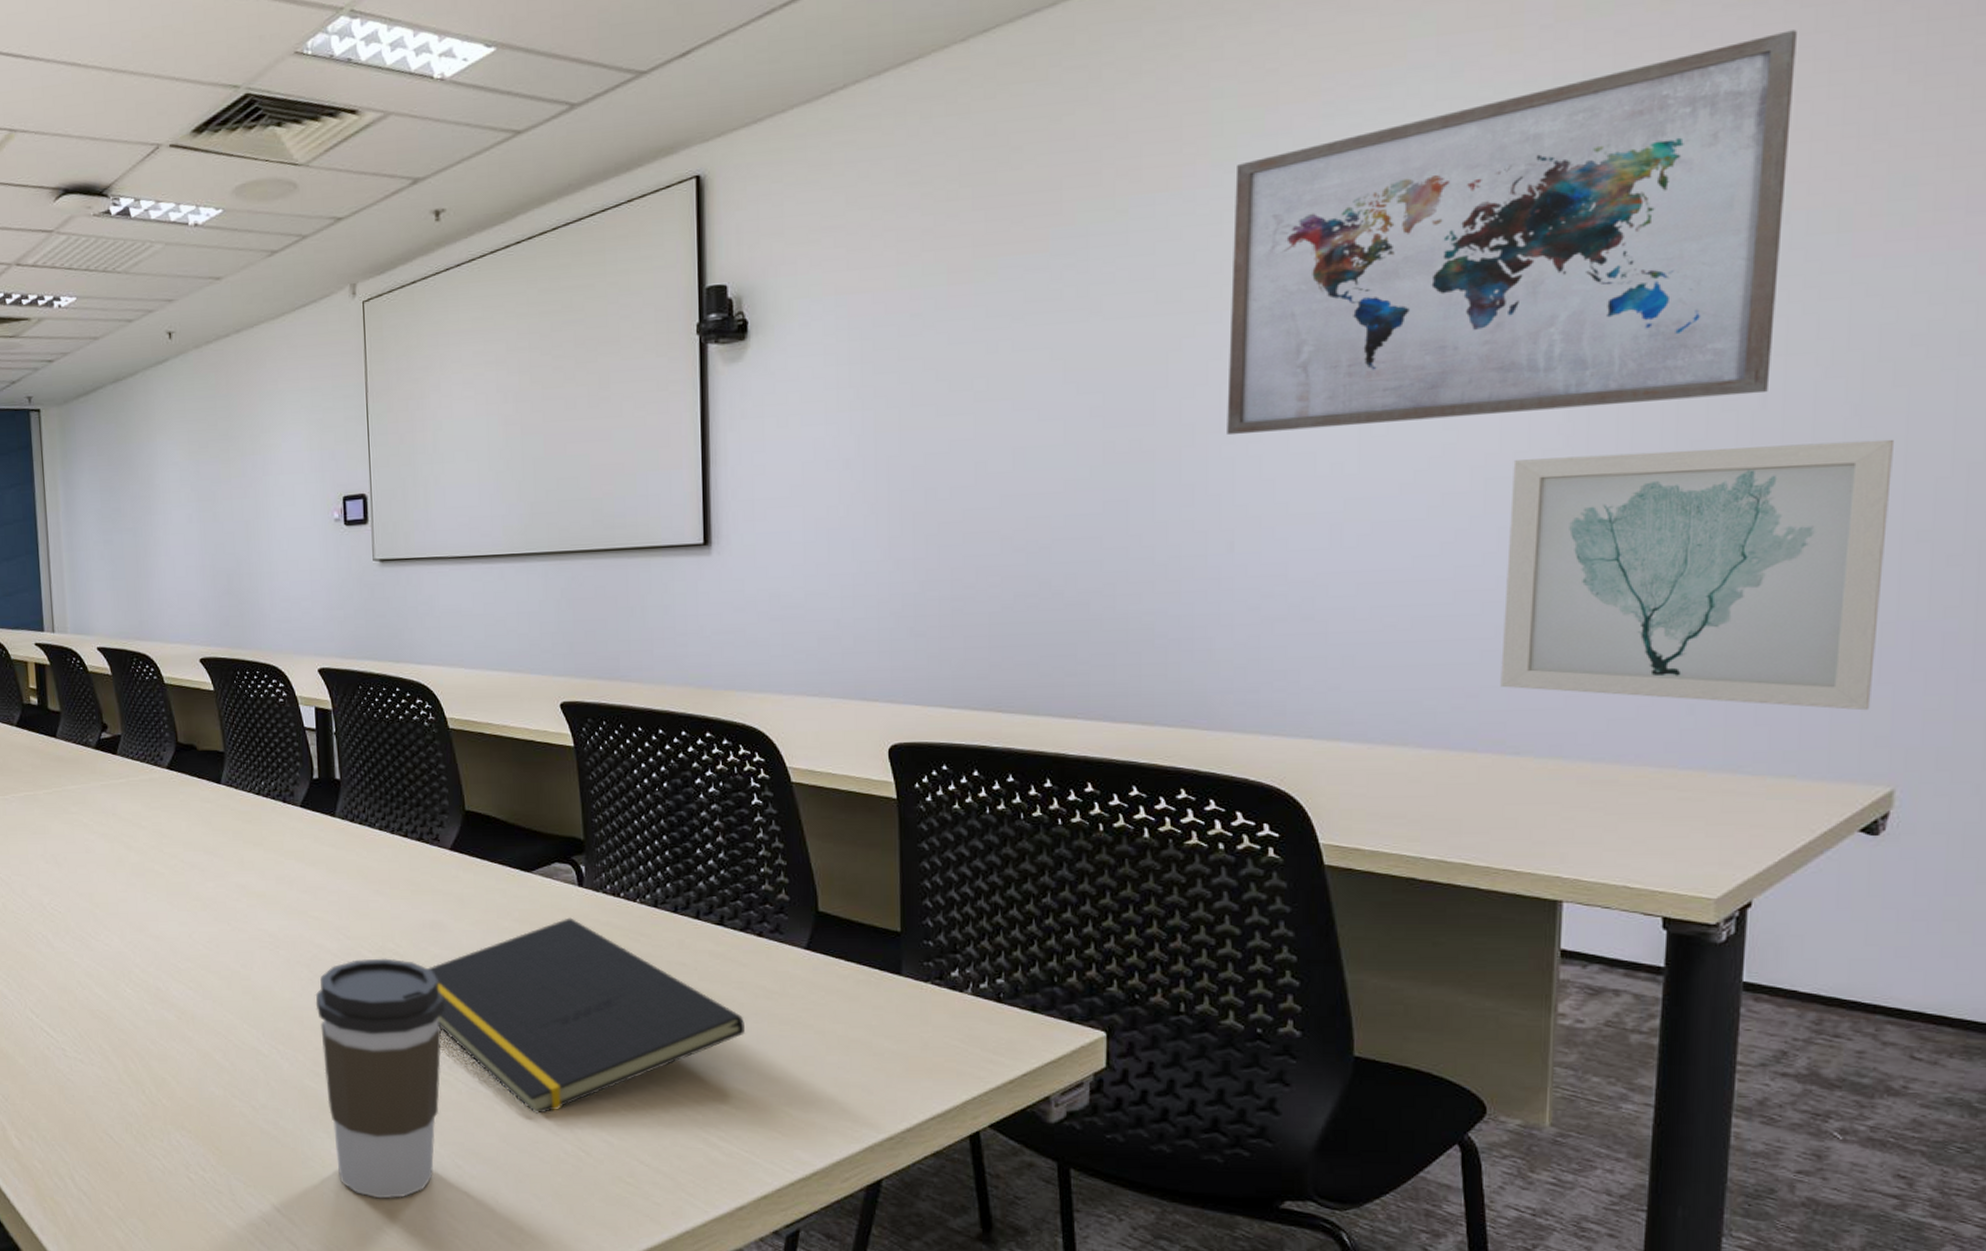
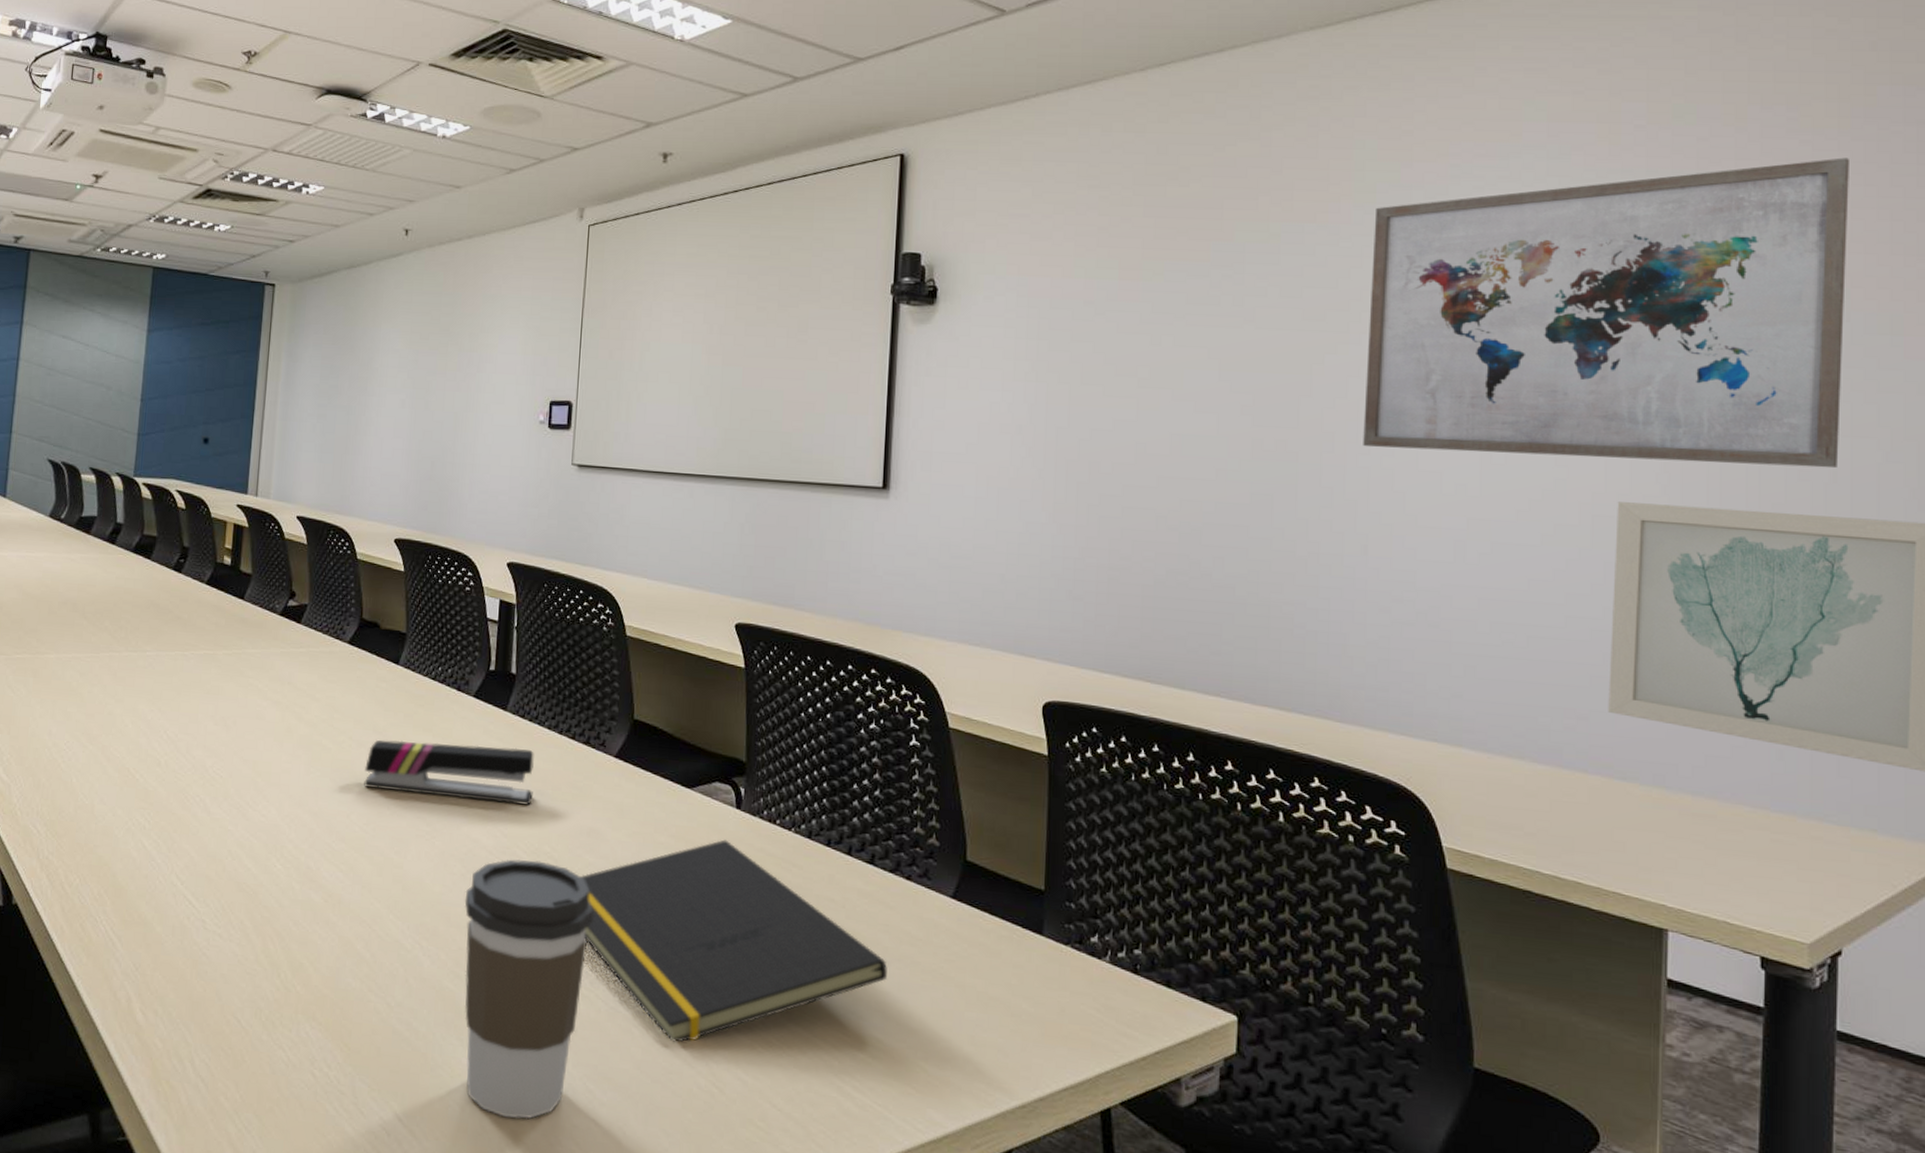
stapler: none [200,852,372,908] -> present [364,739,534,806]

